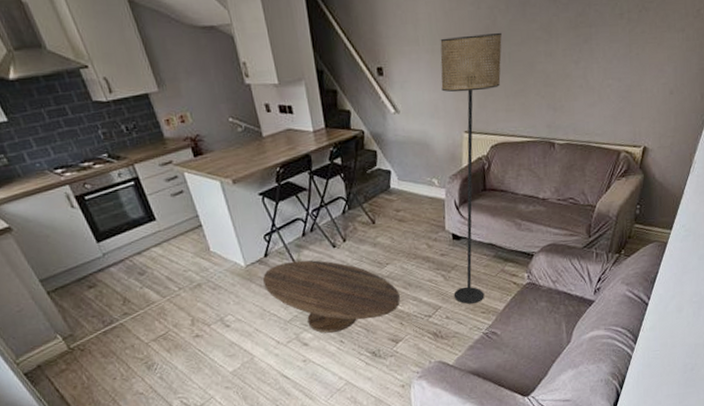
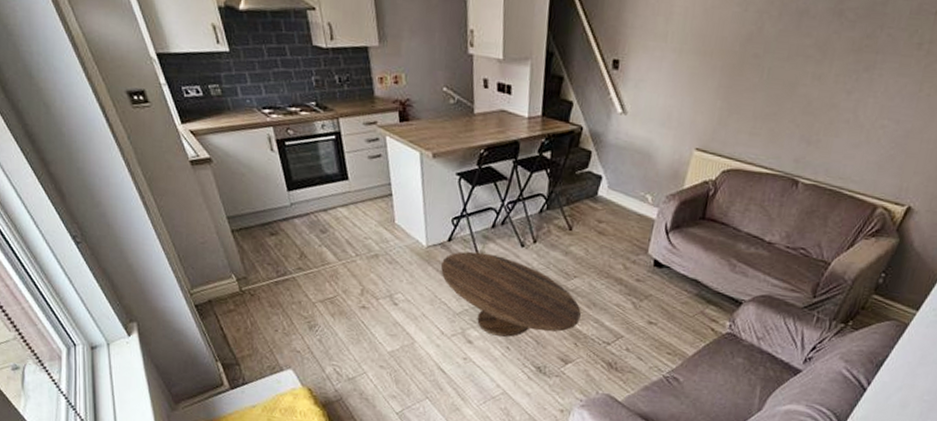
floor lamp: present [440,32,502,304] -> none [640,38,766,342]

